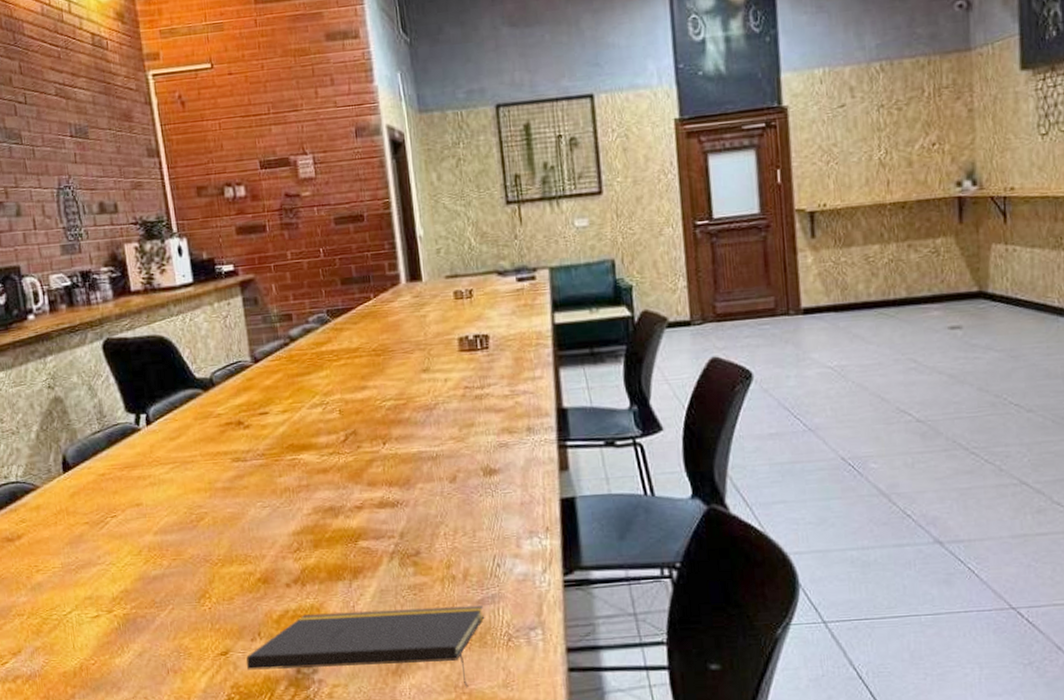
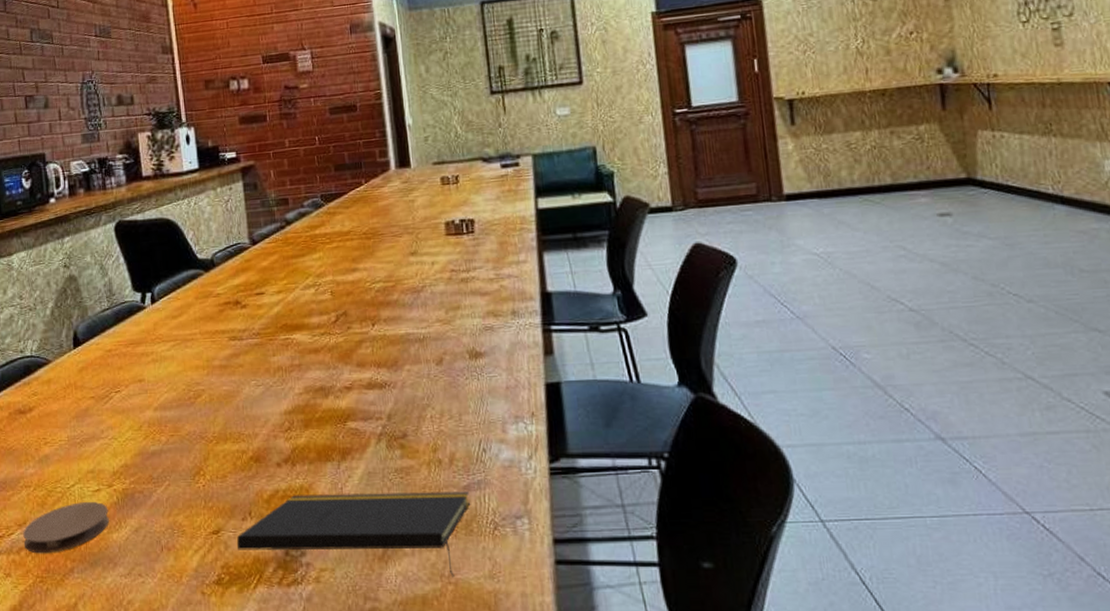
coaster: none [18,628,111,681] -> present [23,502,109,554]

